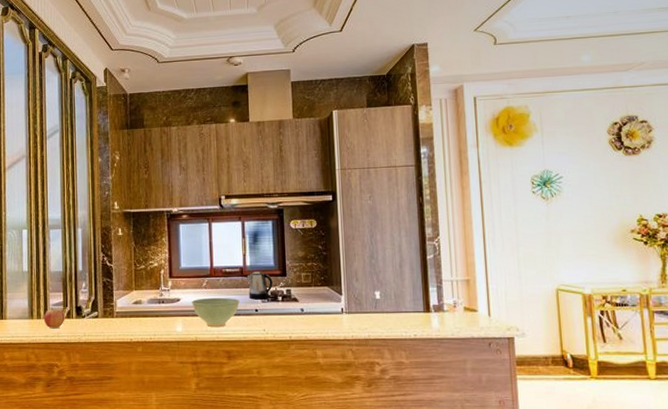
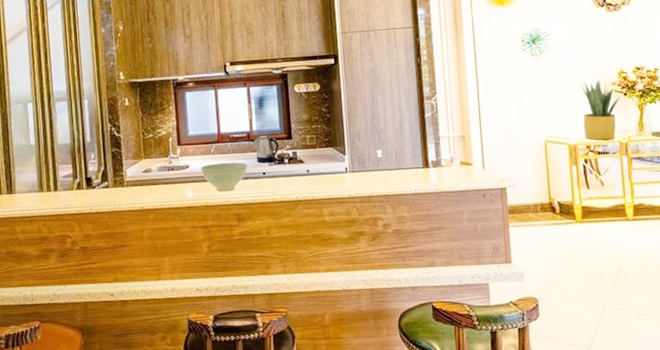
fruit: present [43,307,65,329] -> none [53,179,76,201]
planter: none [596,225,641,292] -> present [580,79,621,141]

